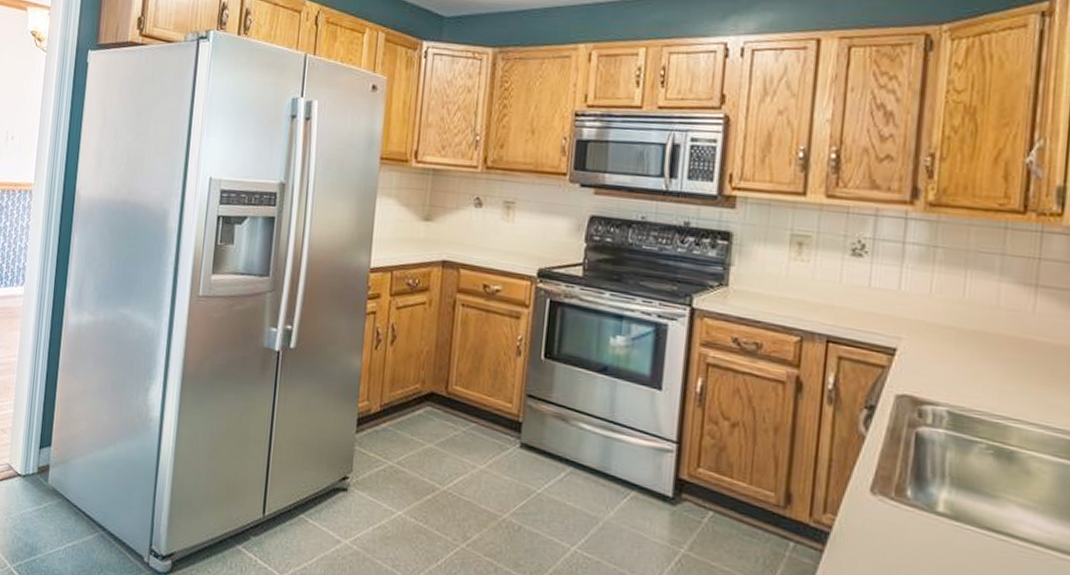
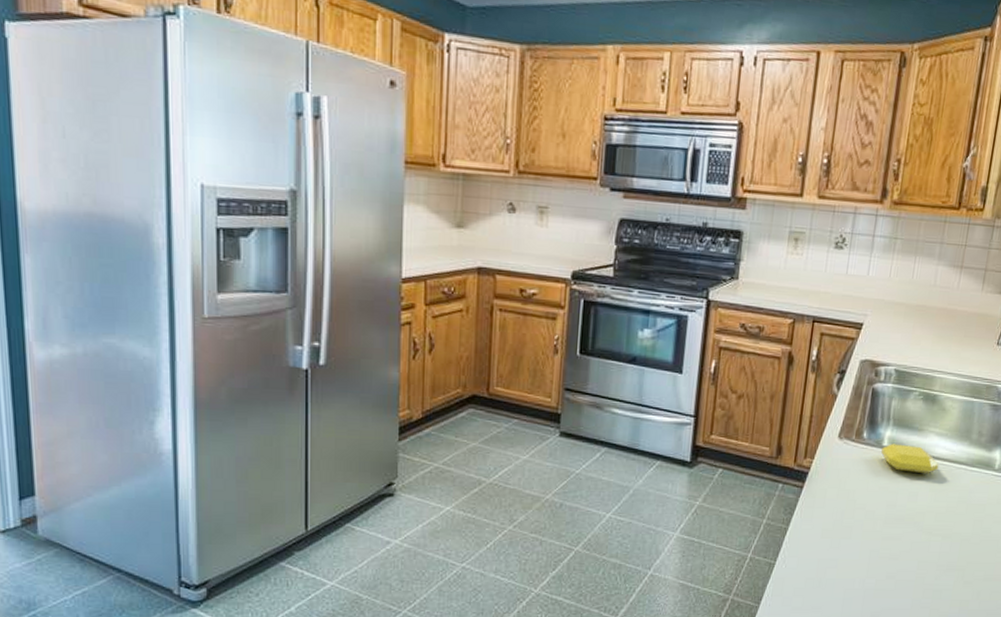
soap bar: none [935,510,1028,560] -> present [881,443,940,474]

